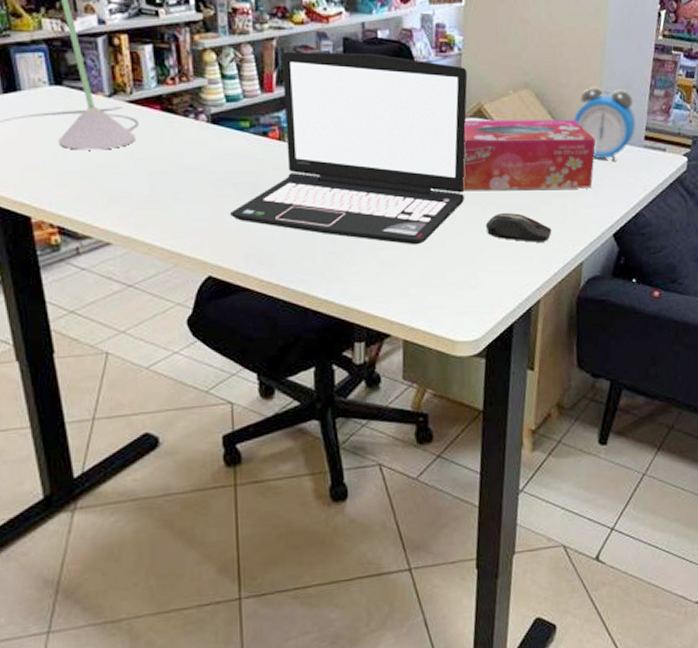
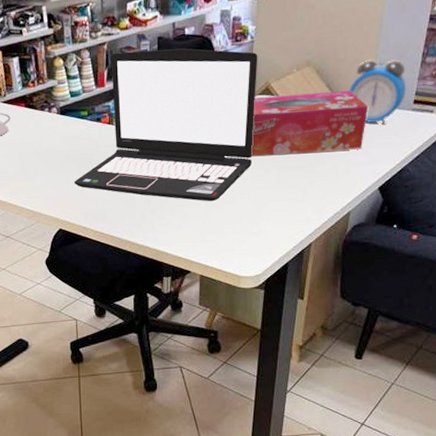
computer mouse: present [485,212,552,243] -> none [268,172,325,197]

